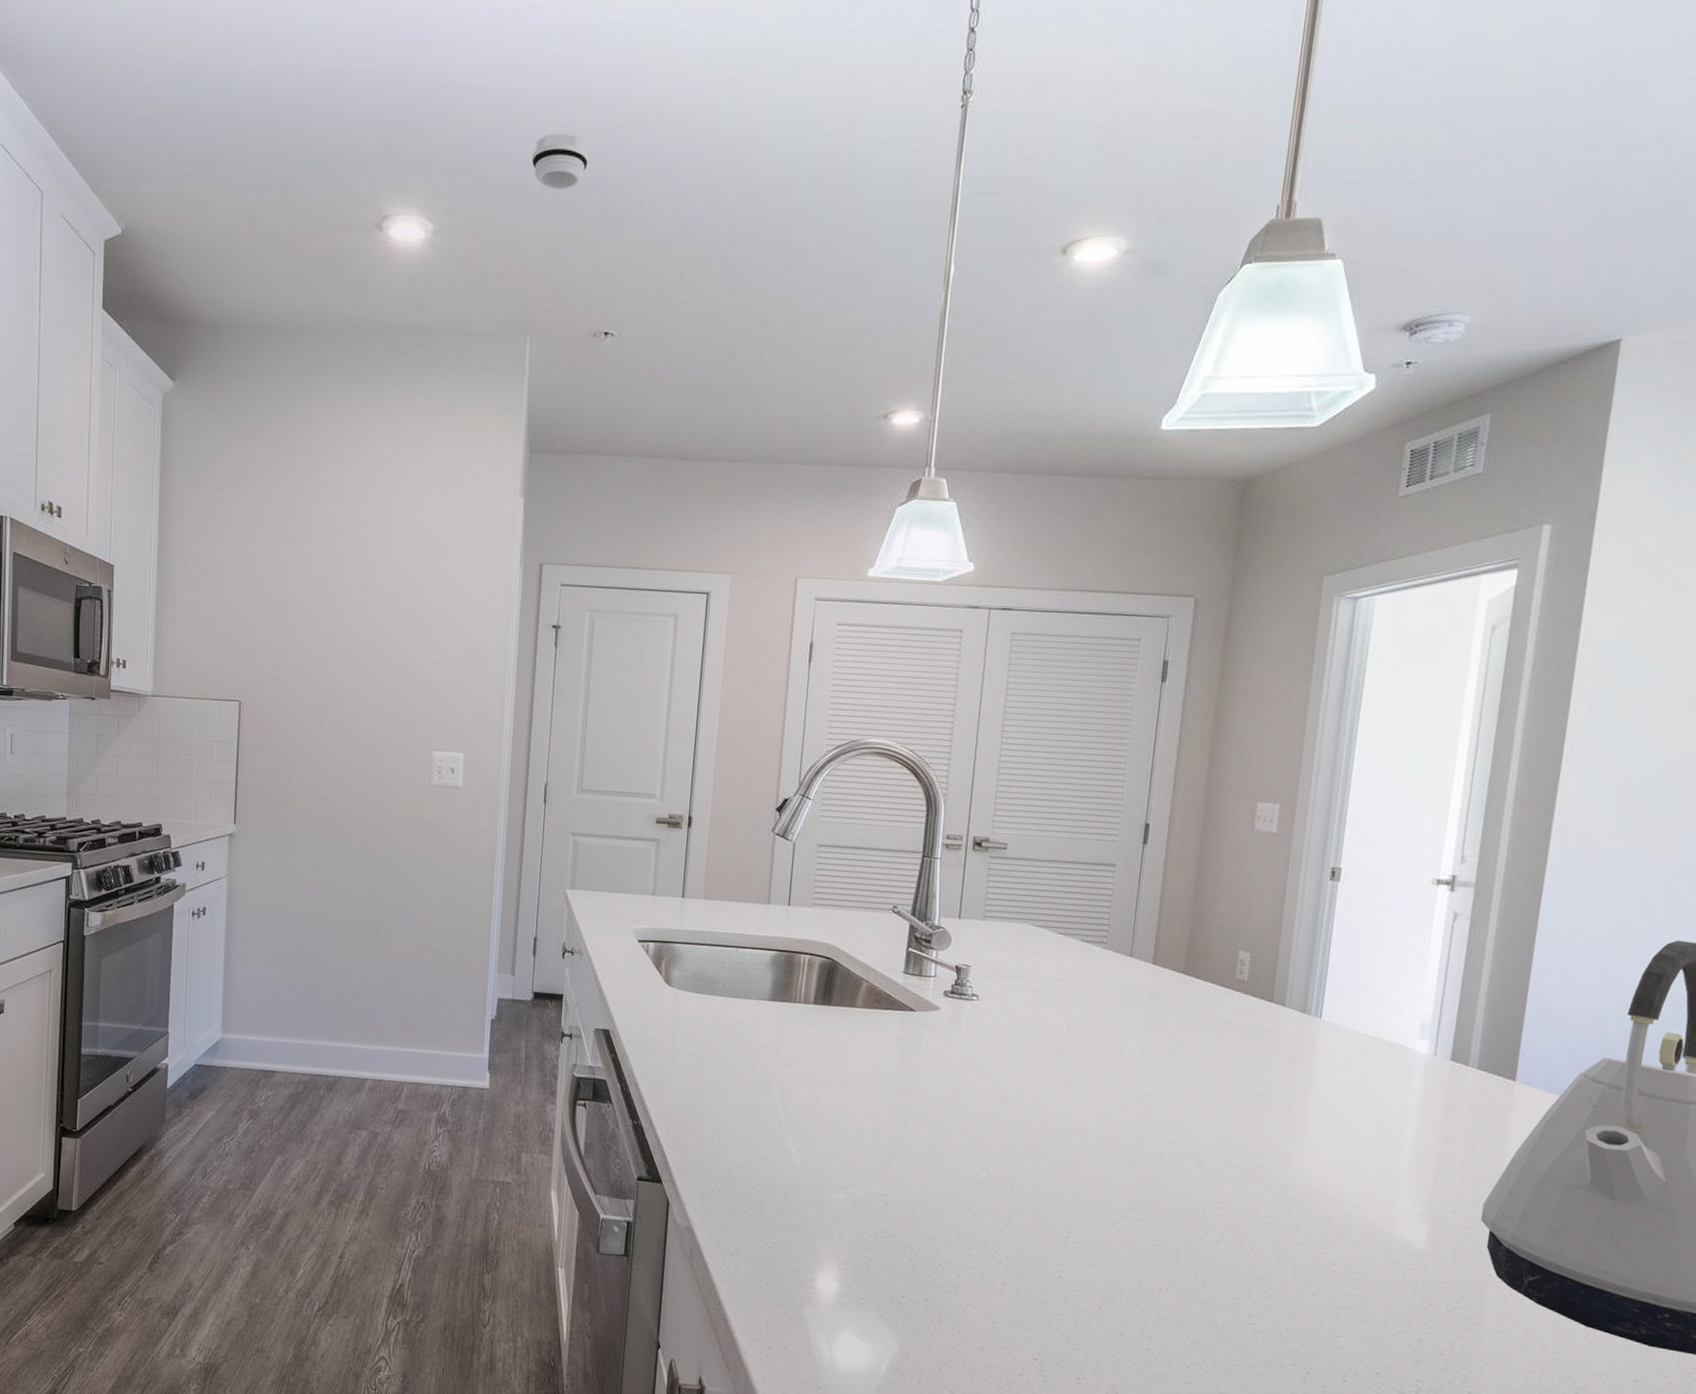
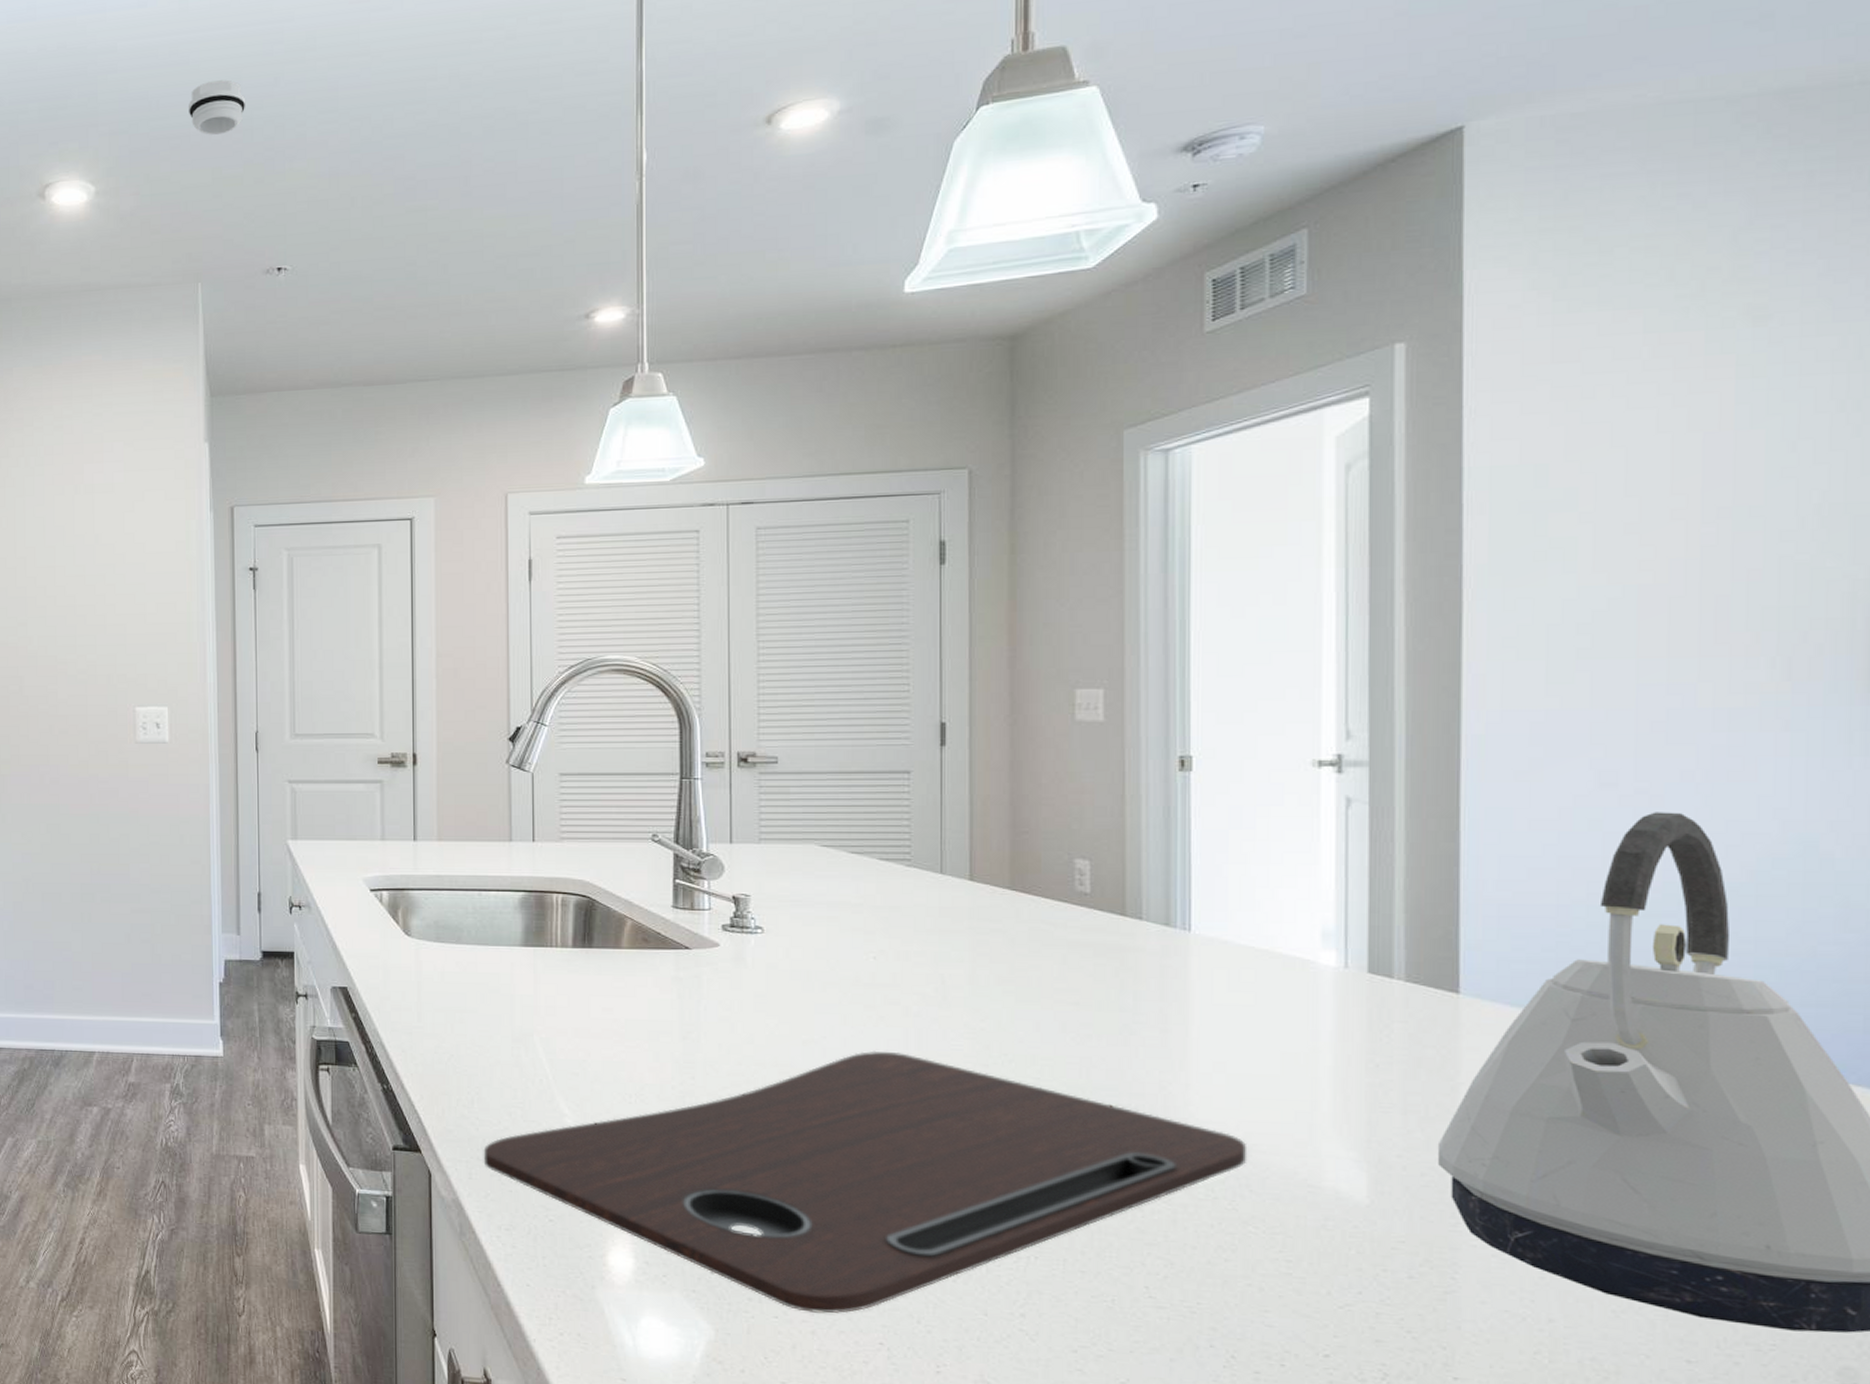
cutting board: none [716,1108,1342,1333] -> present [483,1050,1248,1314]

